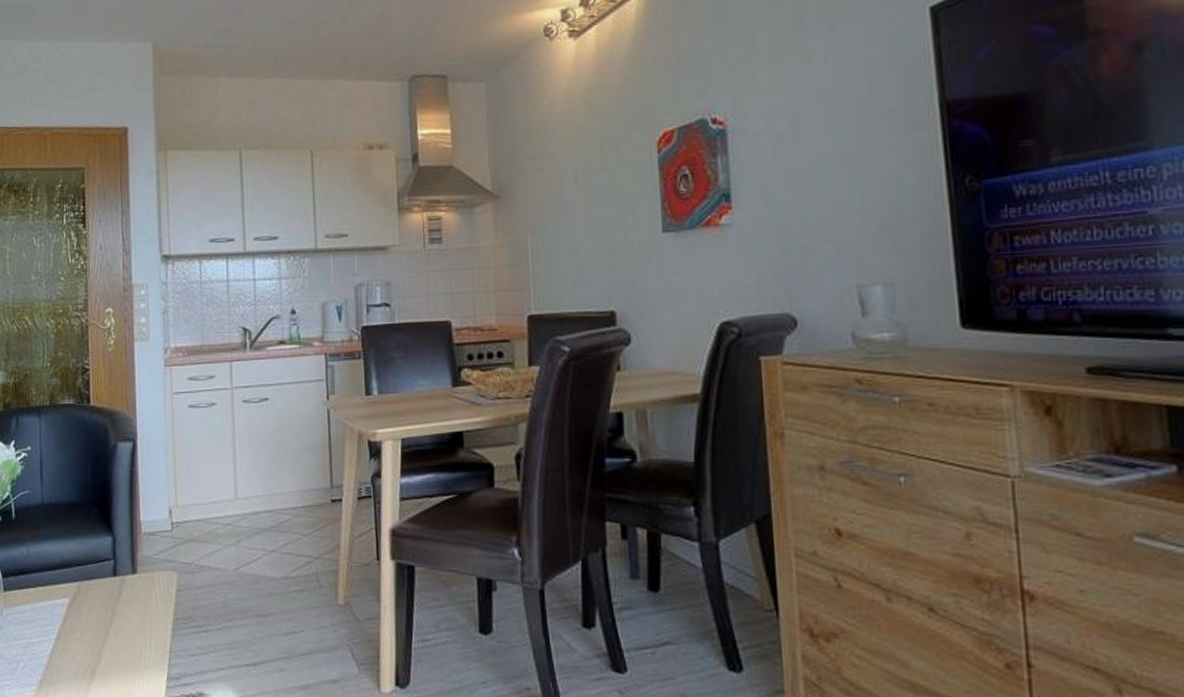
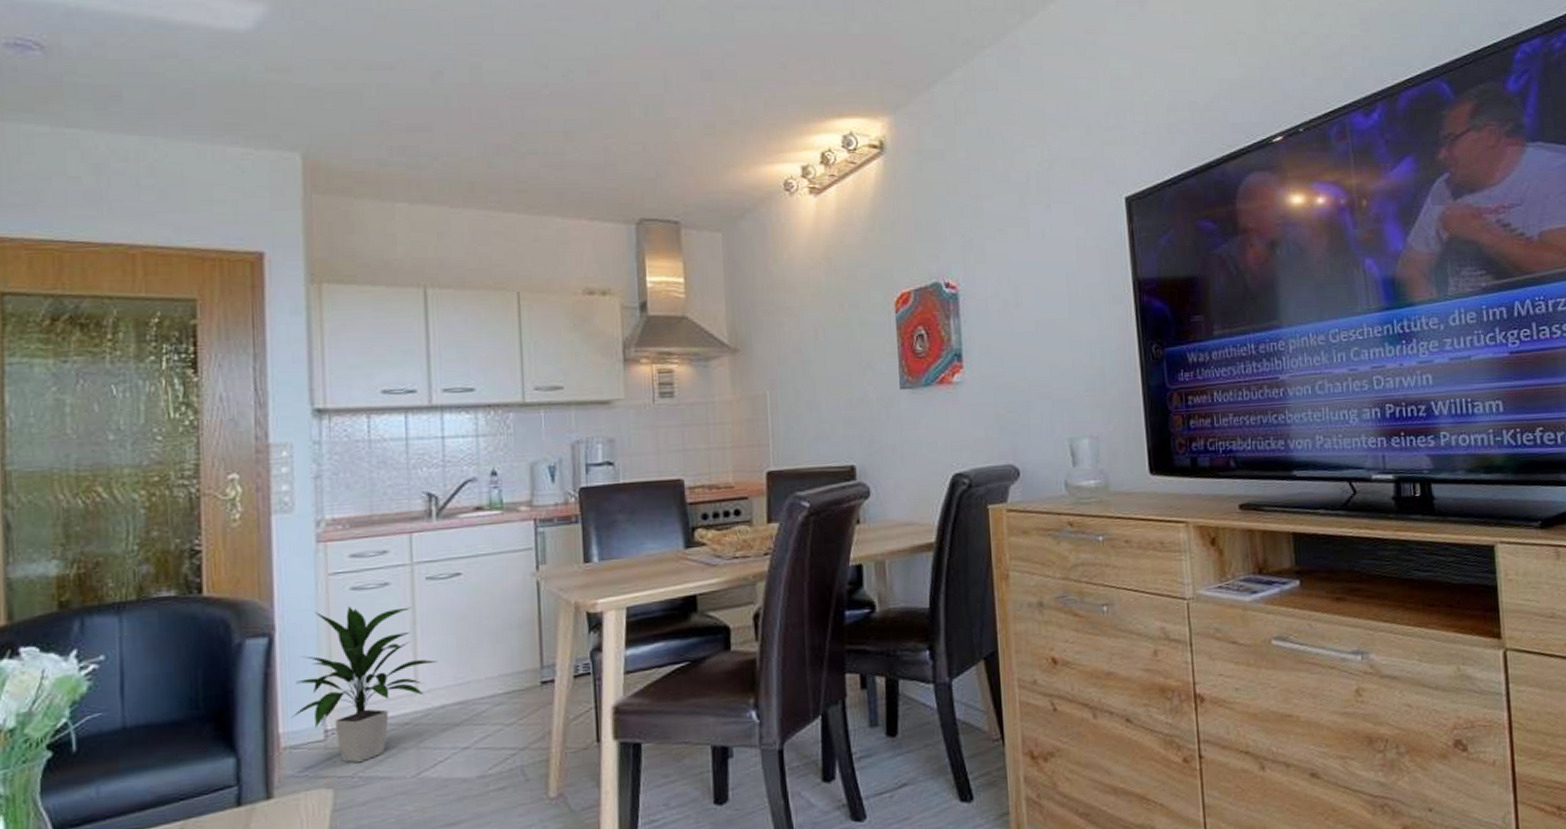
indoor plant: none [149,421,252,553] -> present [292,607,438,763]

